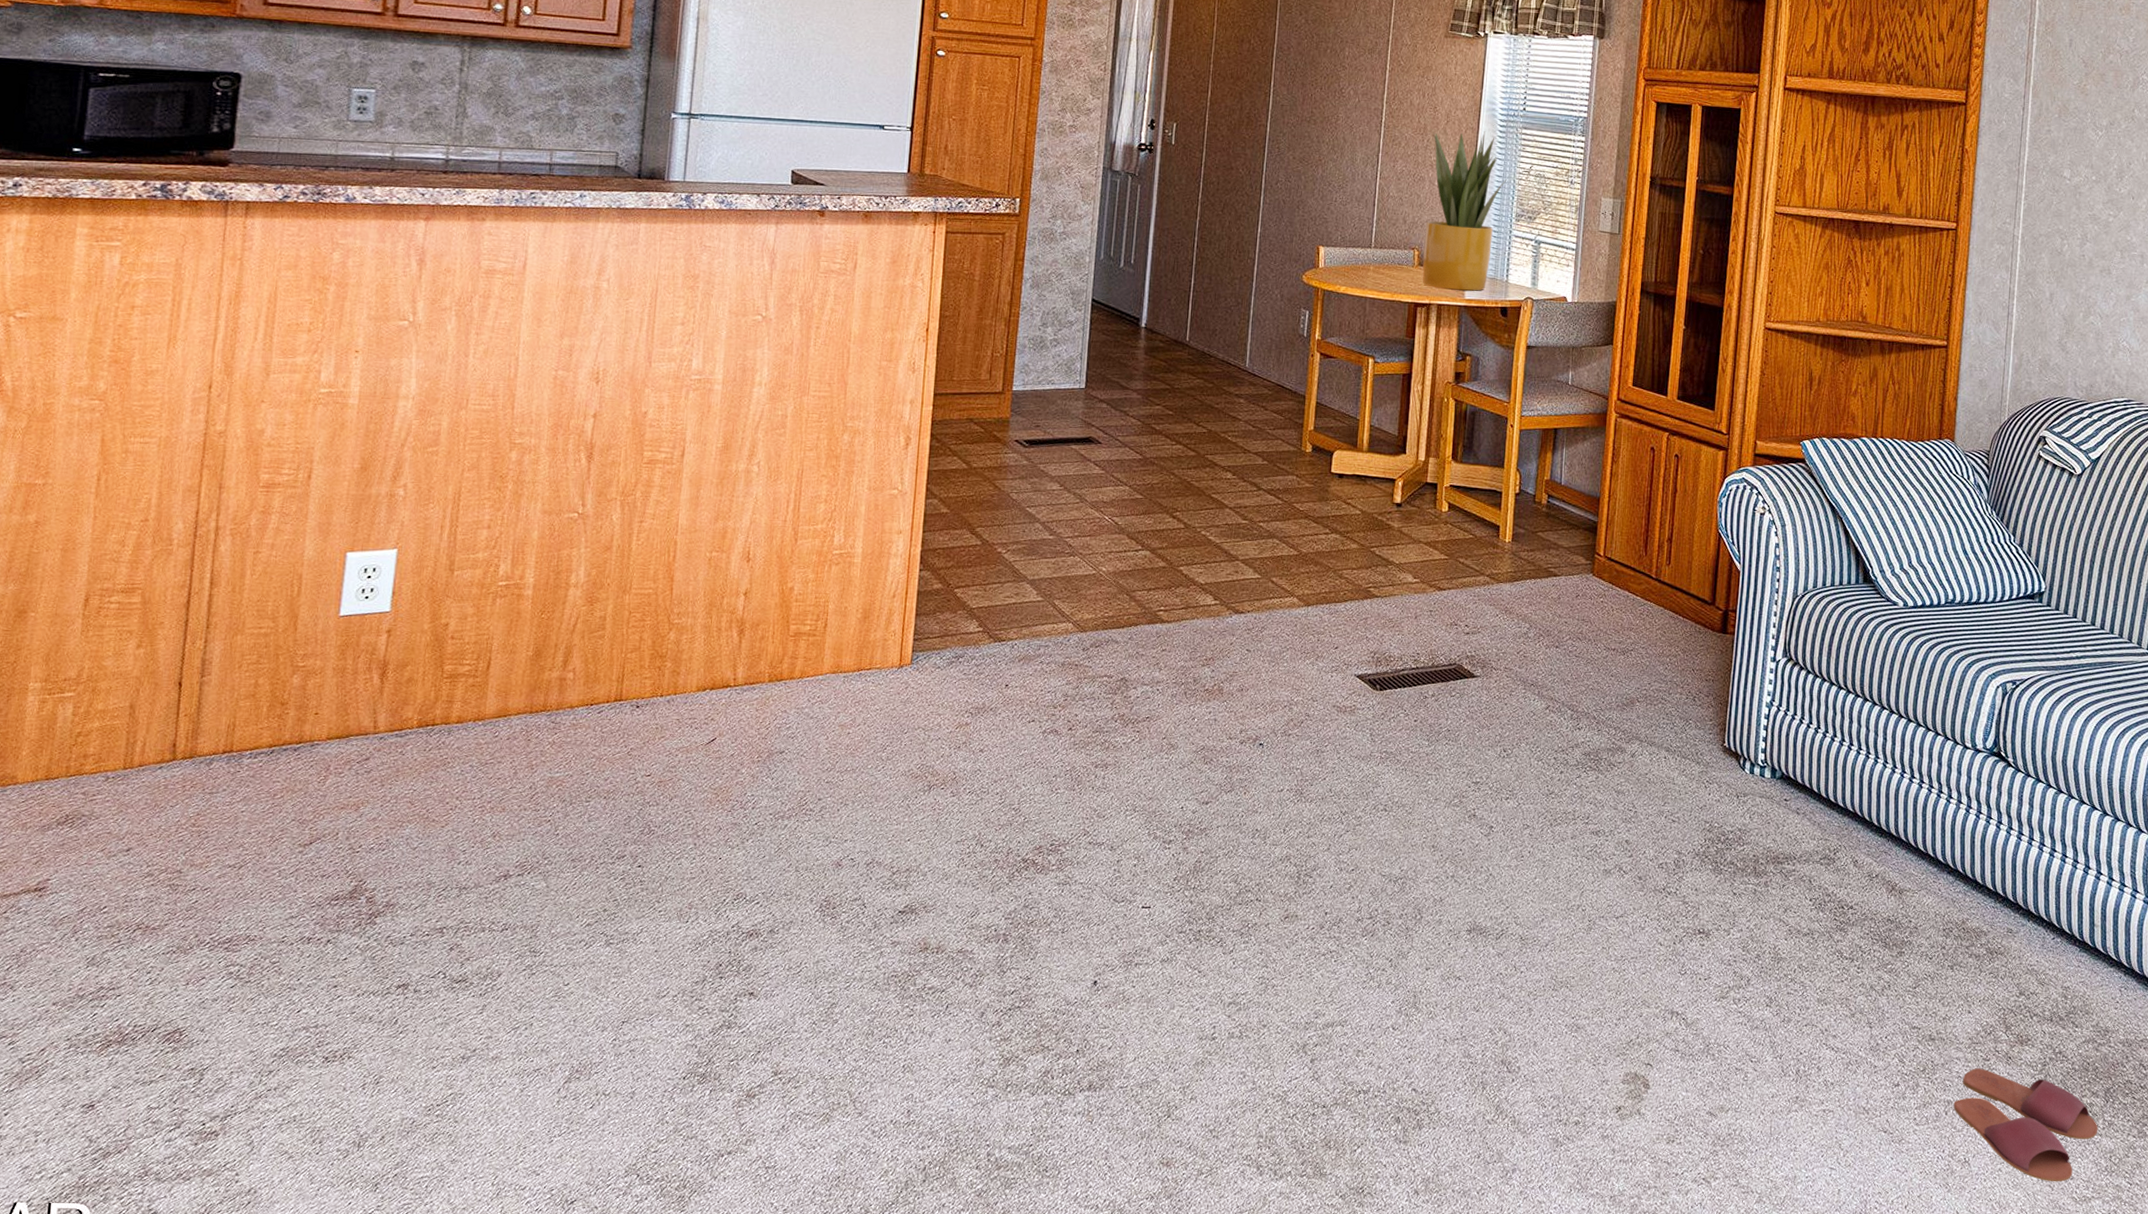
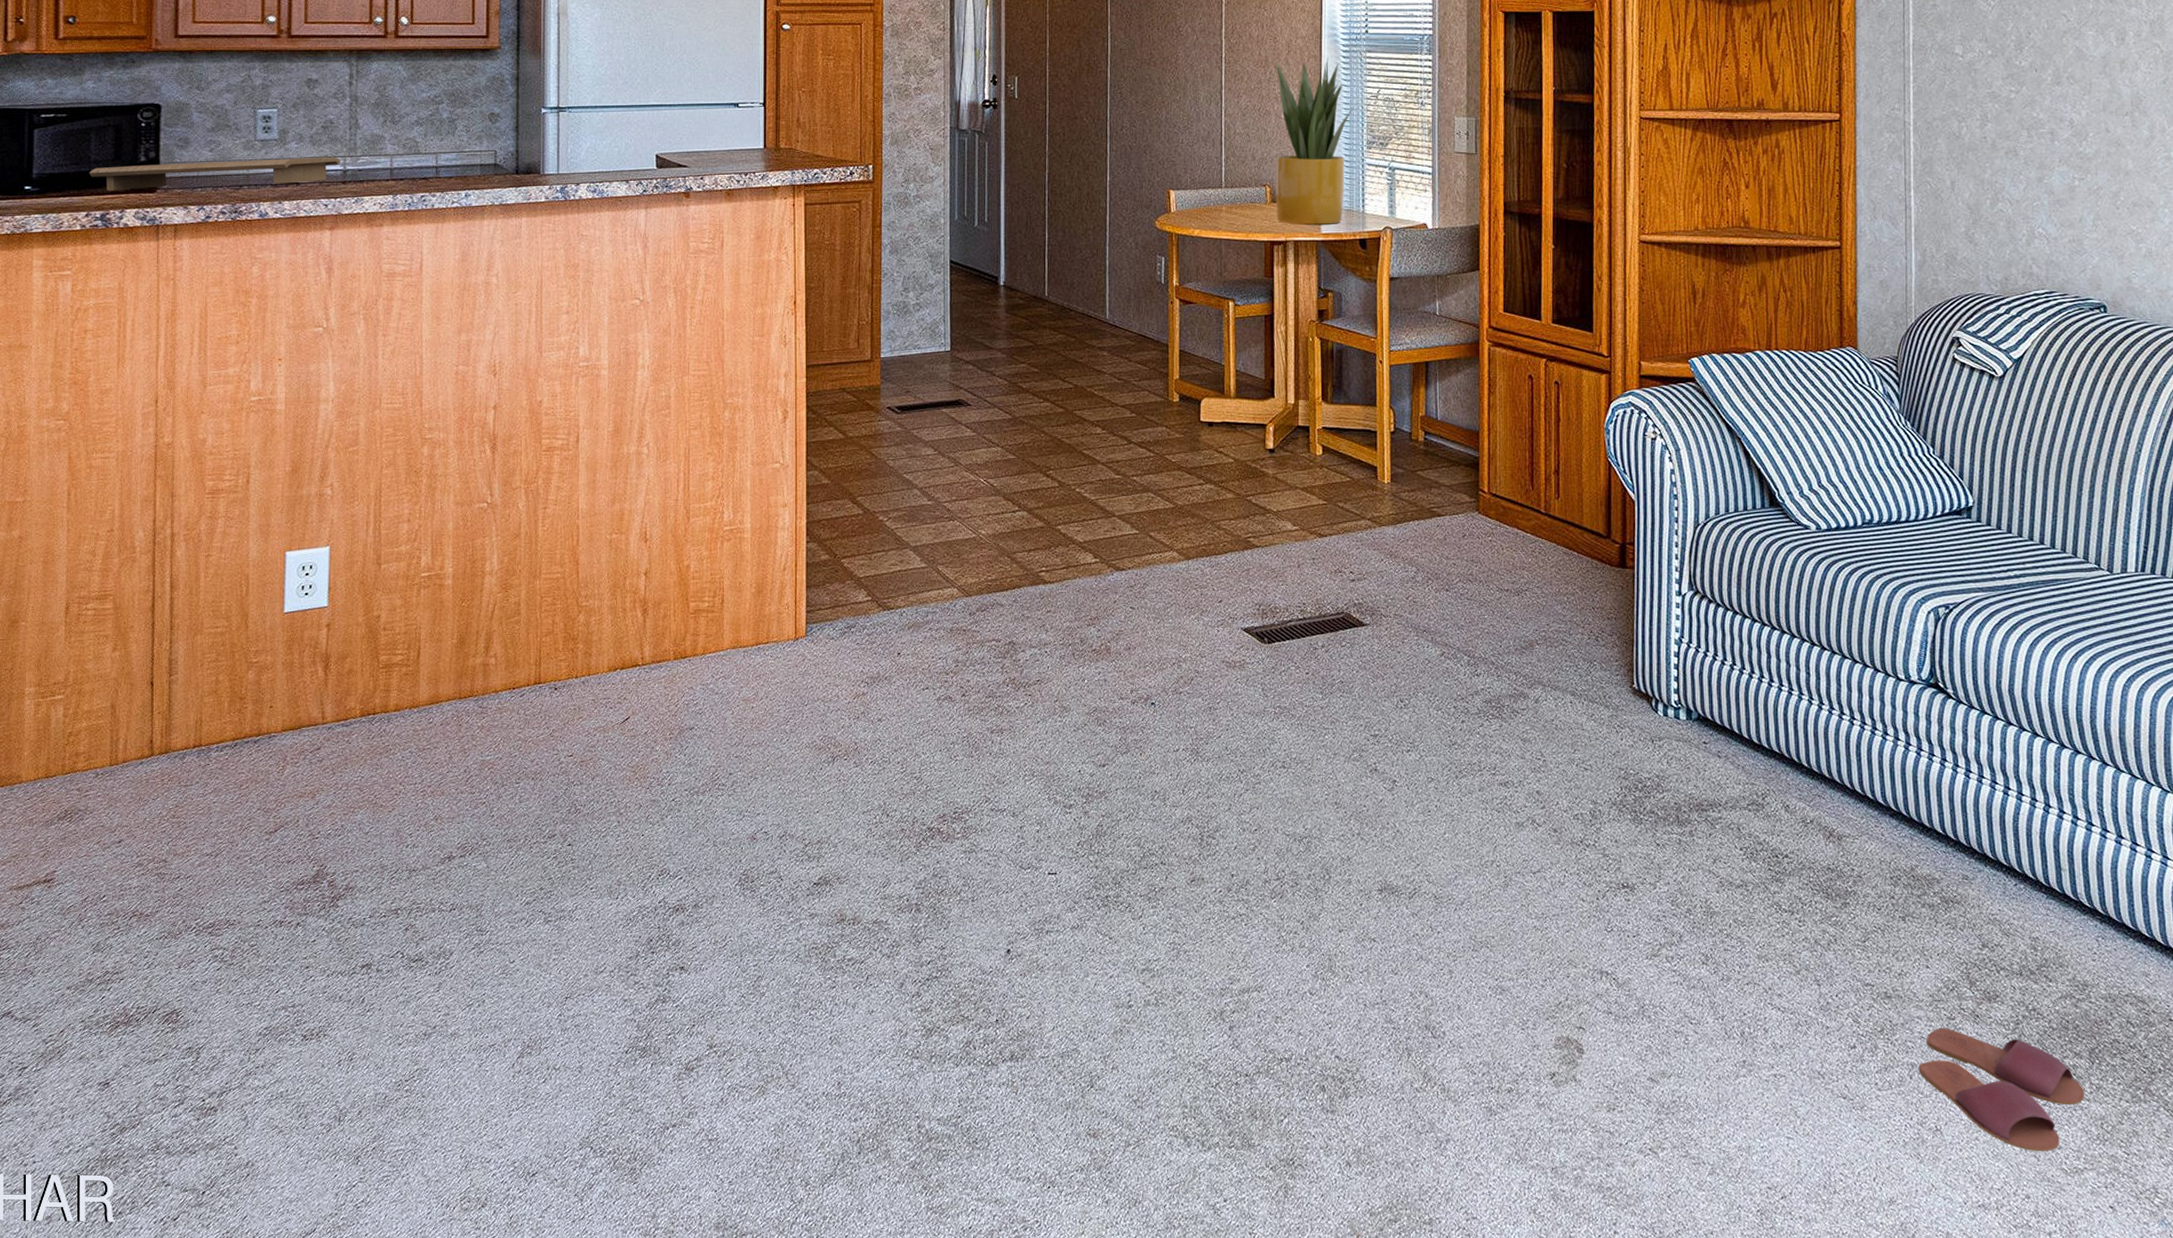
cutting board: none [151,134,443,169] -> present [90,156,341,191]

